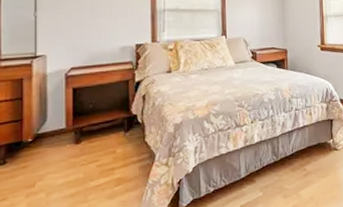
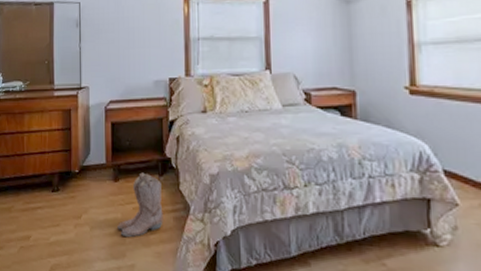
boots: none [79,131,129,195] -> present [117,172,163,238]

